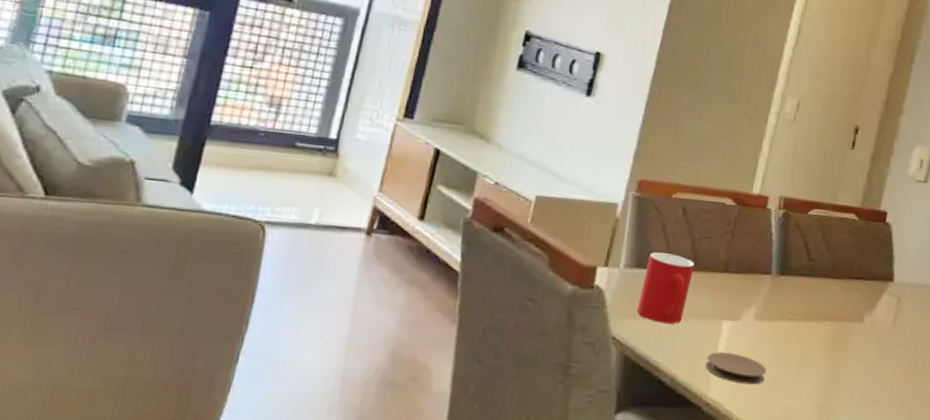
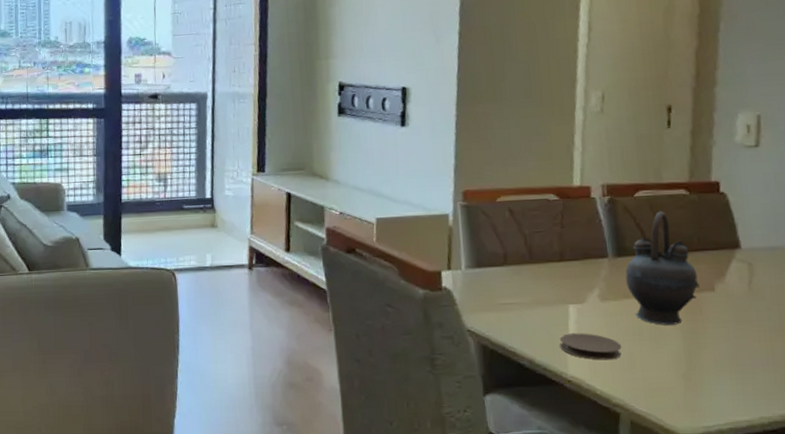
cup: present [636,252,694,324] -> none [484,251,531,313]
teapot: none [783,233,852,353] -> present [625,211,701,325]

